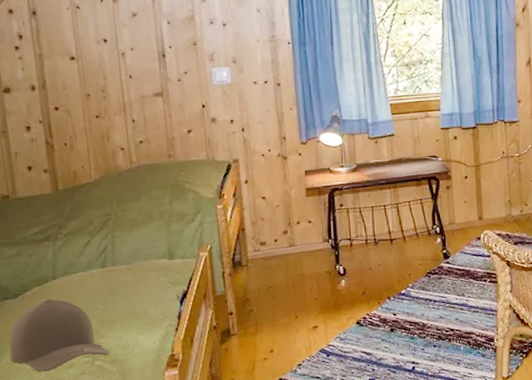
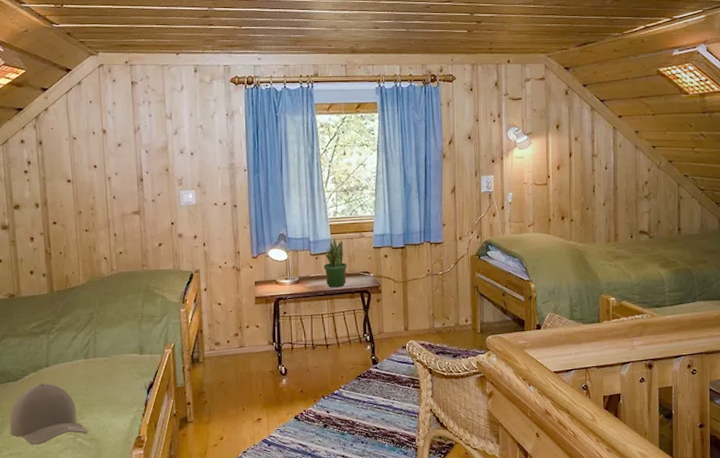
planter: none [385,118,411,175] -> present [324,237,347,288]

